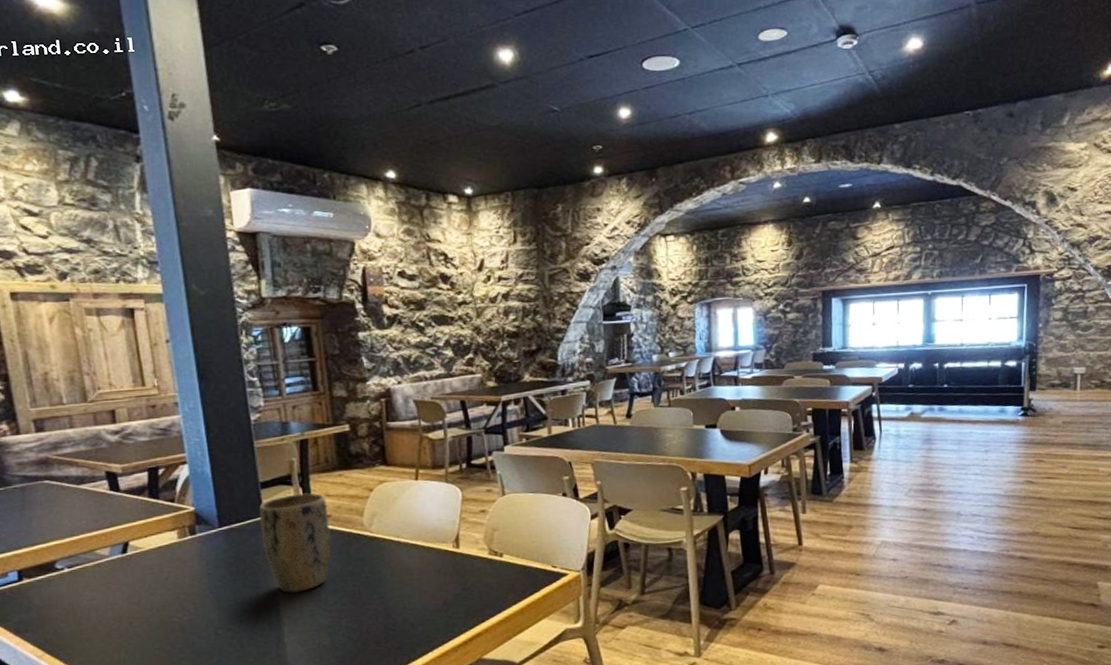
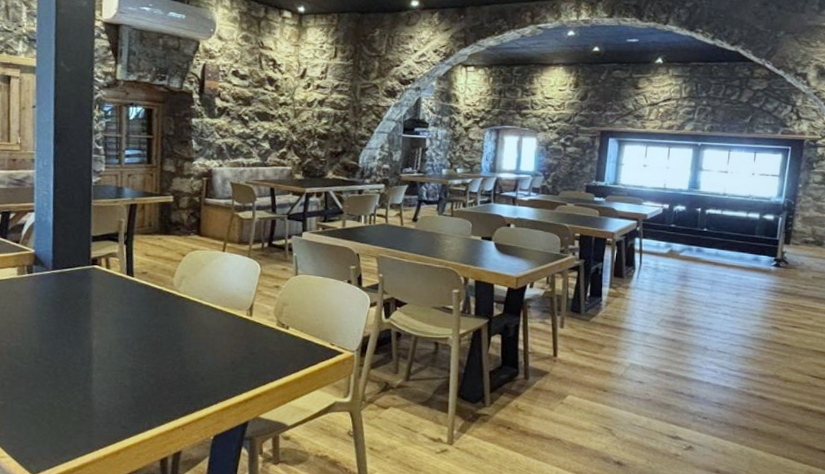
plant pot: present [259,493,331,594] -> none [85,250,145,336]

